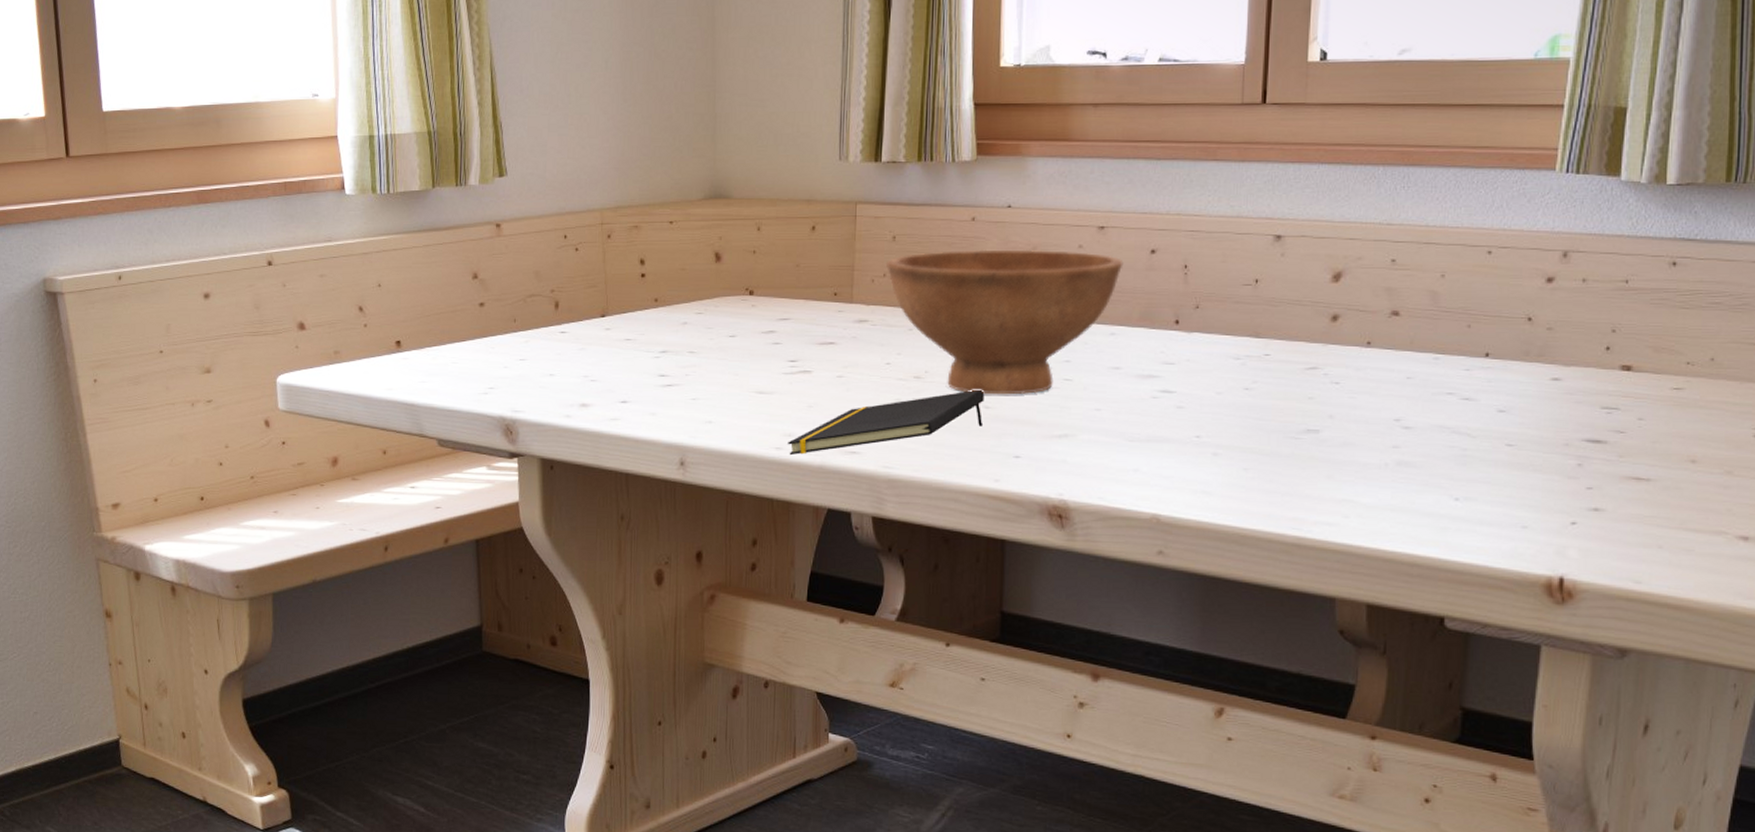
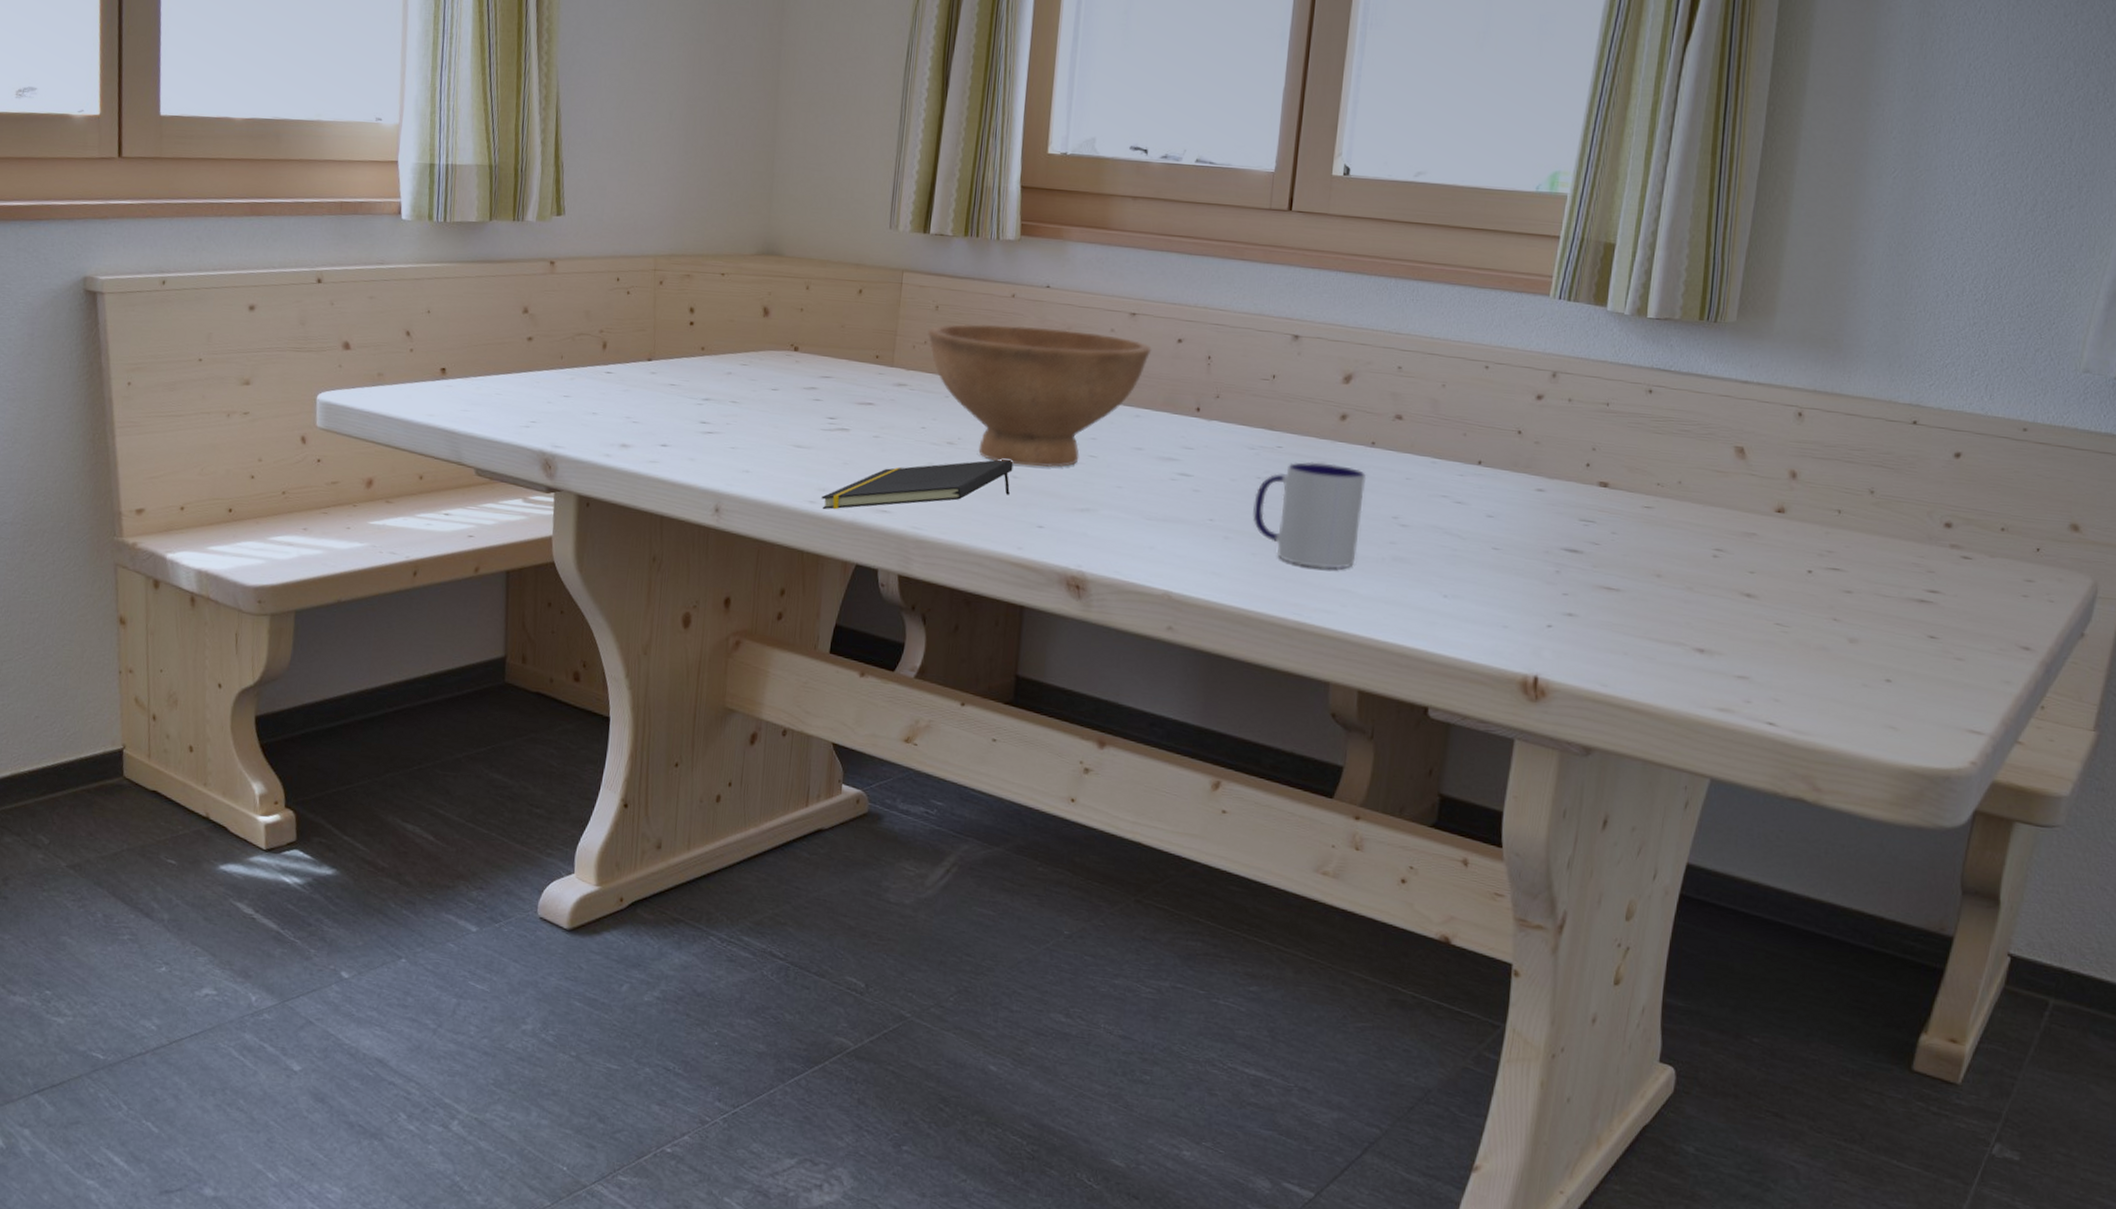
mug: none [1242,368,1364,479] -> present [1252,462,1367,569]

